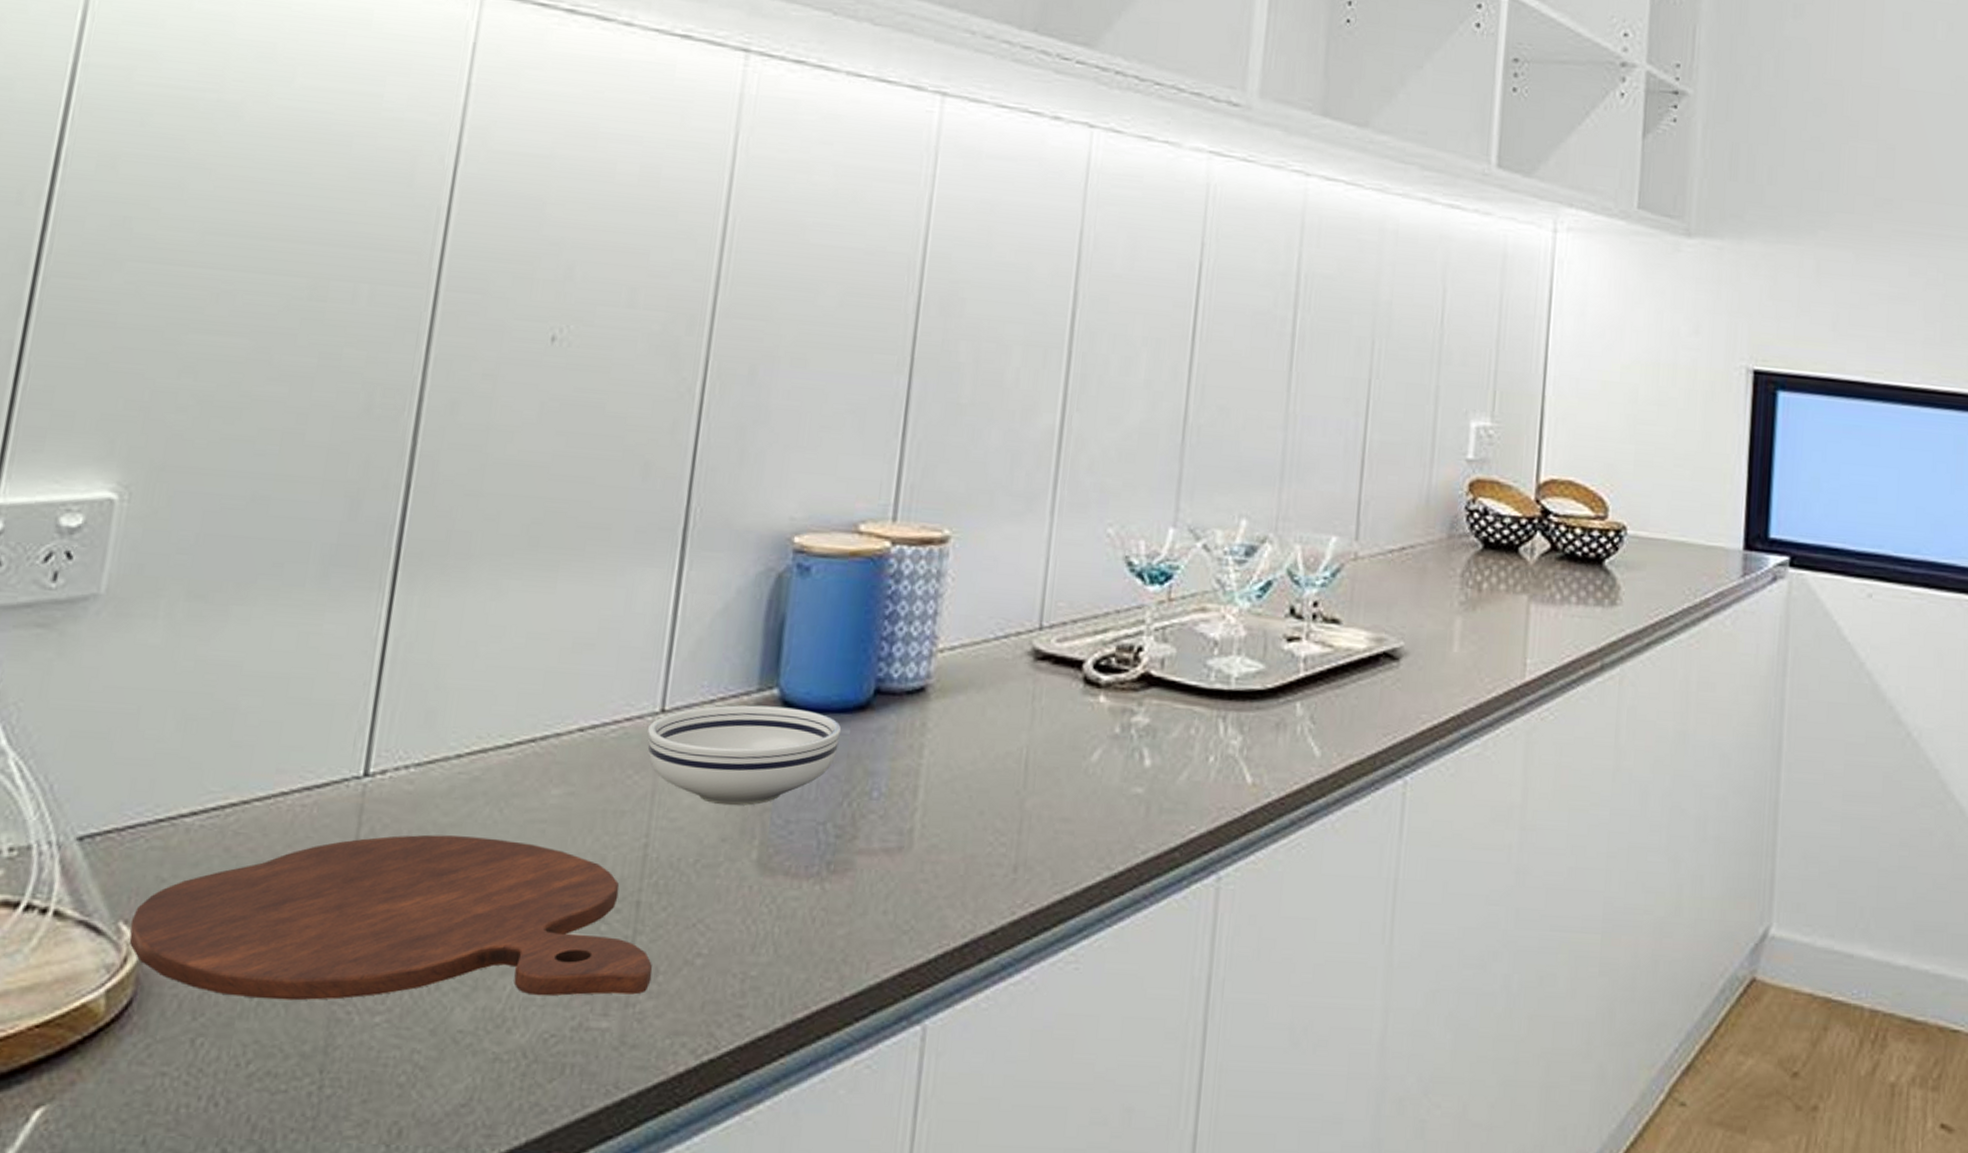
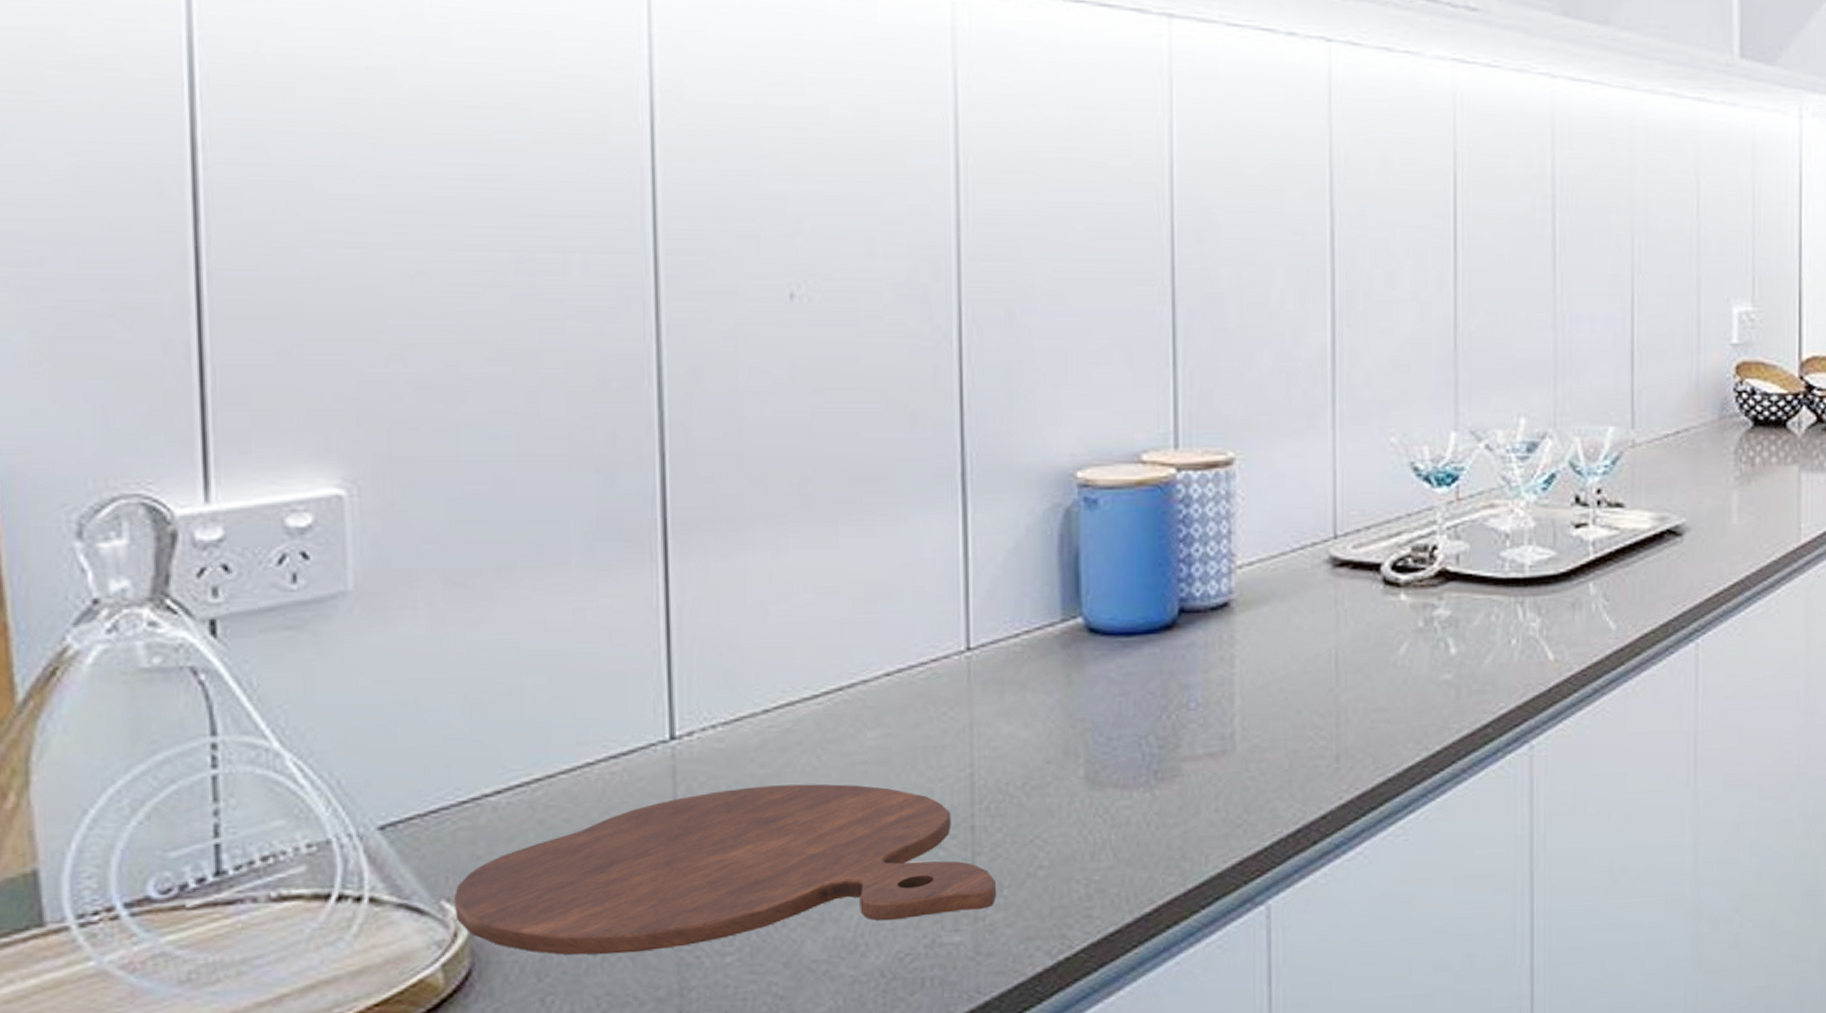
bowl: present [647,705,842,806] -> none [956,634,1151,730]

